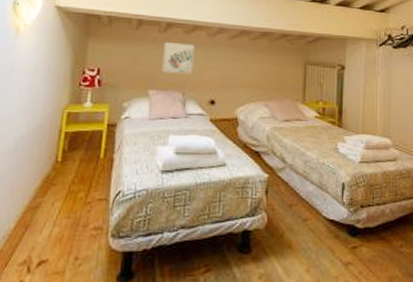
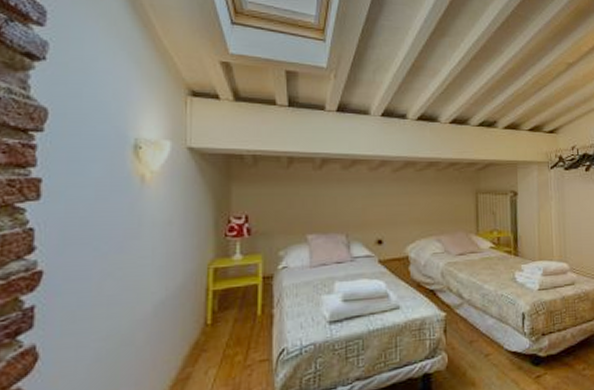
wall art: present [162,41,195,74] -> none [320,179,356,215]

